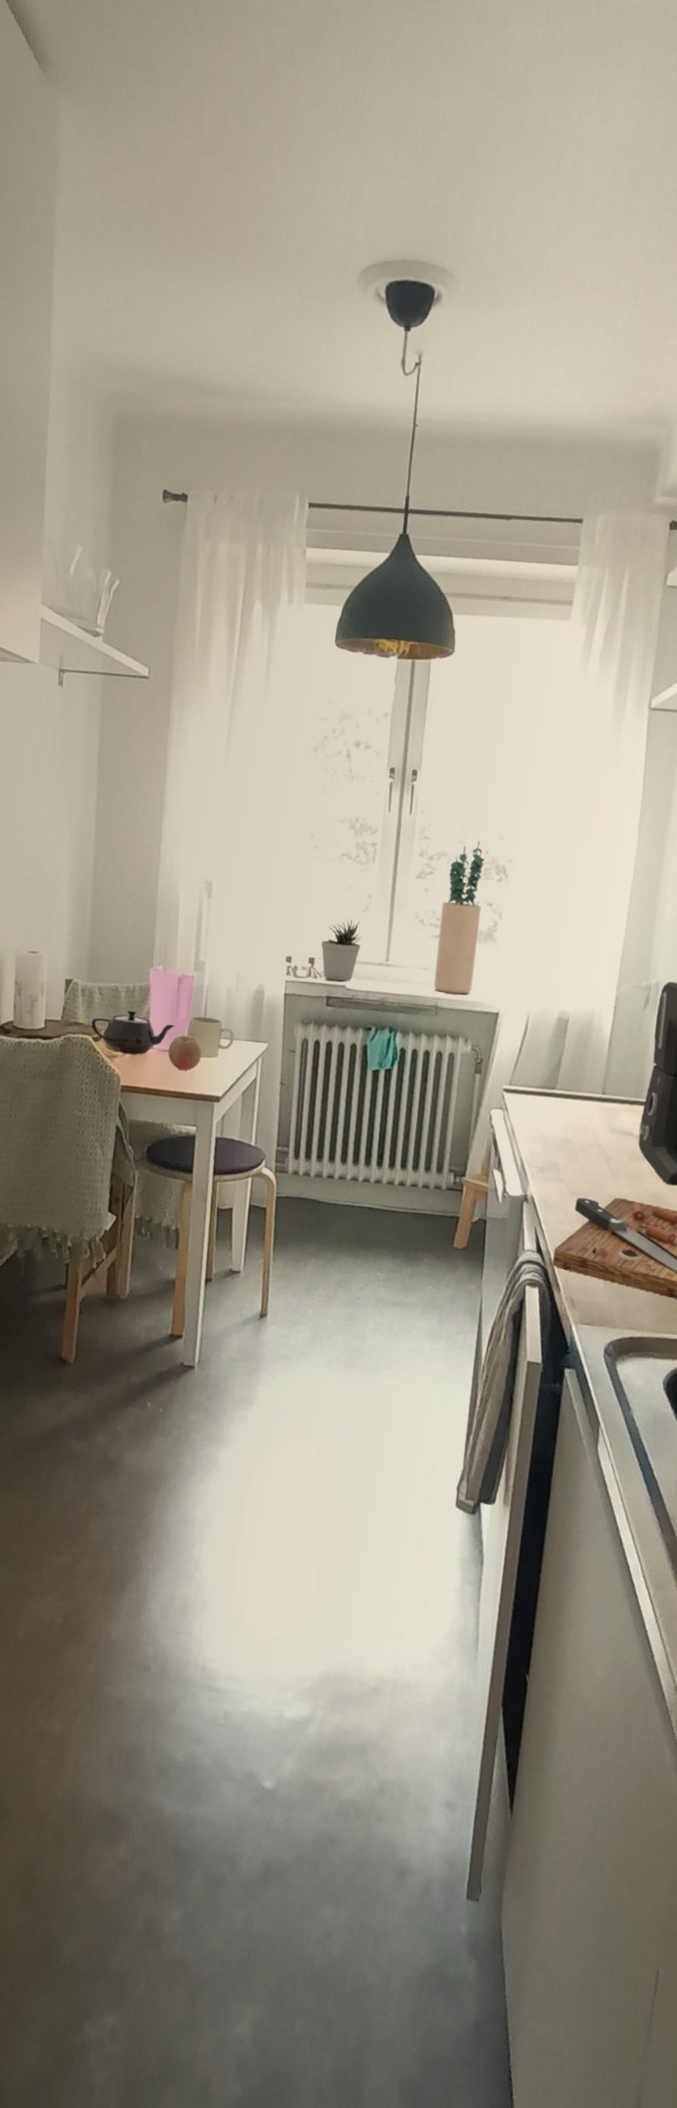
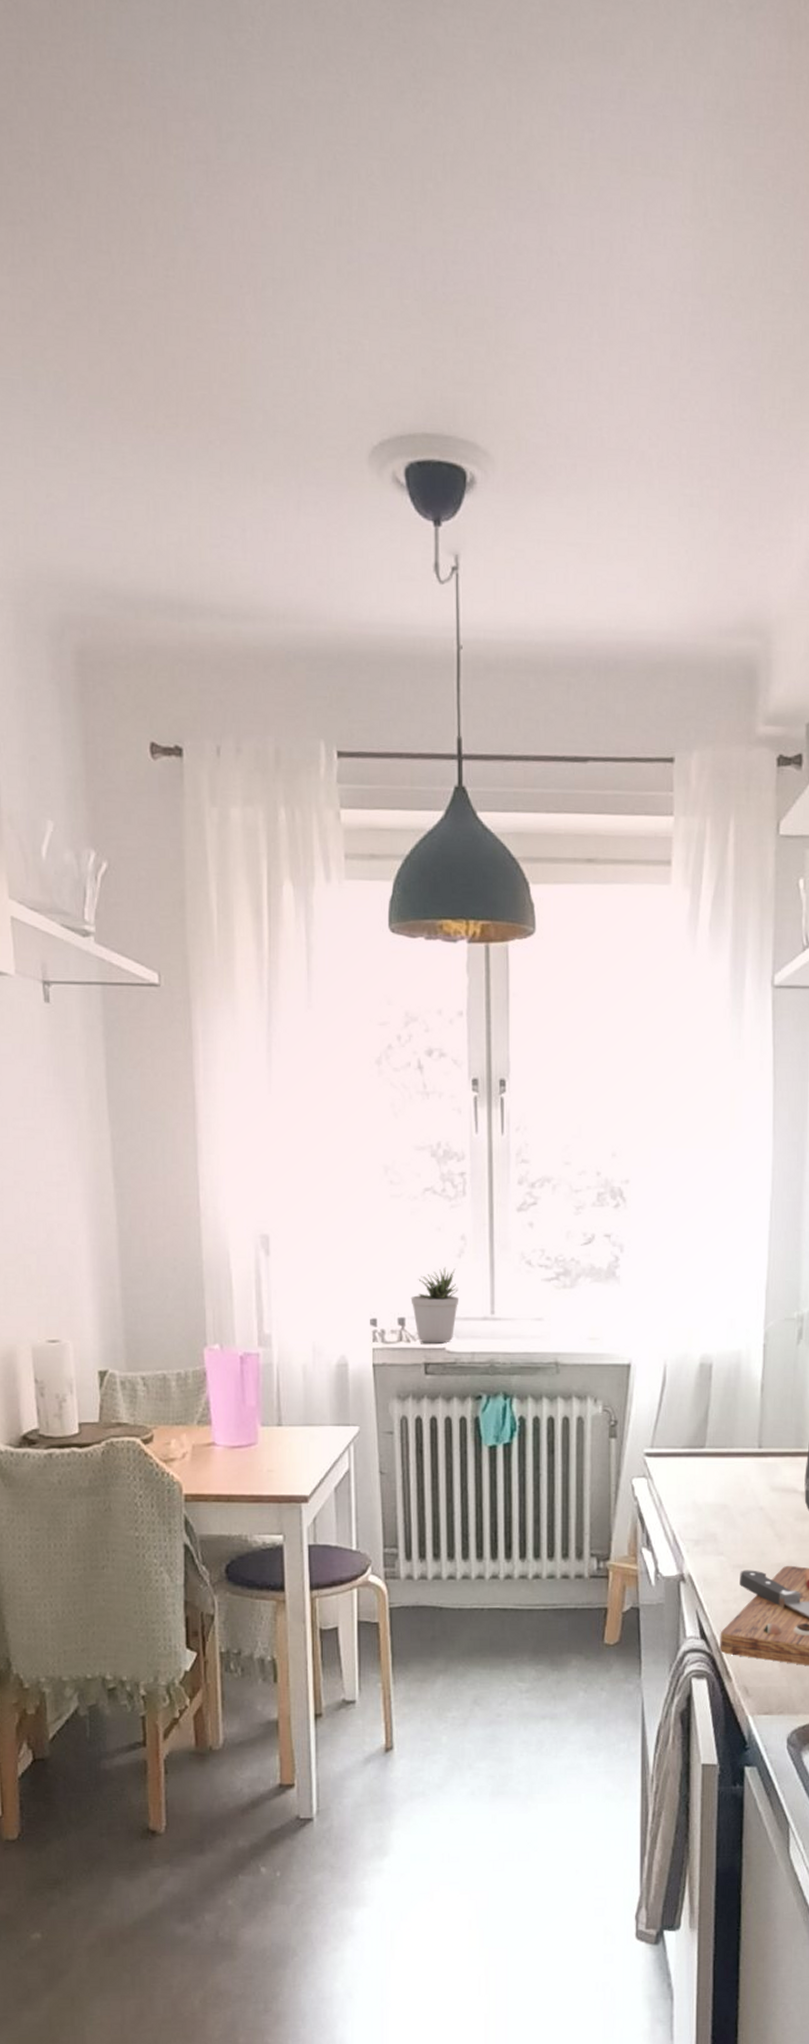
teapot: present [91,1010,176,1055] -> none [138,1402,244,1455]
fruit: present [168,1034,202,1070] -> none [238,1425,280,1468]
mug: present [186,1016,234,1058] -> none [258,1401,317,1451]
vase: present [433,840,485,995] -> none [550,1159,598,1347]

